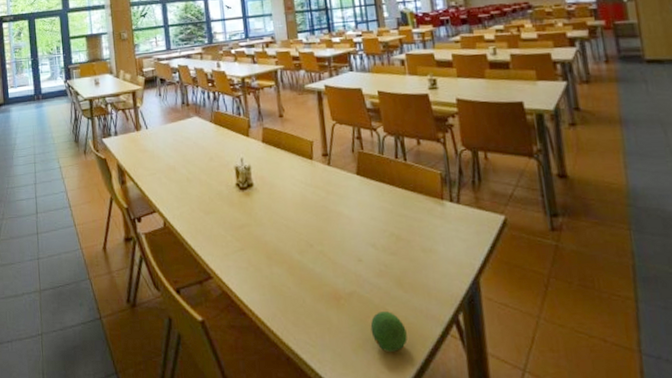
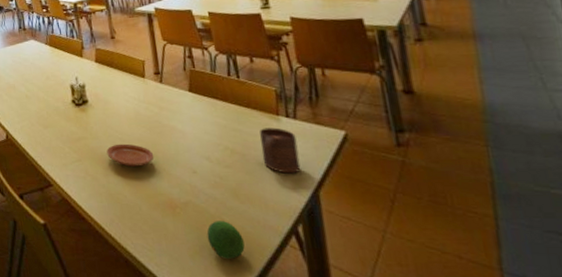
plate: none [271,230,320,256] -> present [106,143,154,167]
cup: none [424,212,463,260] -> present [259,127,301,174]

